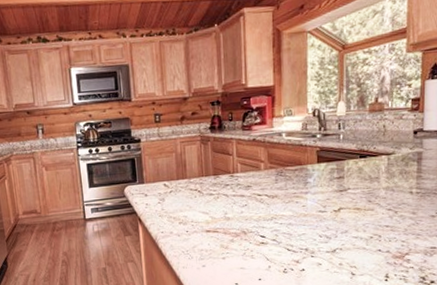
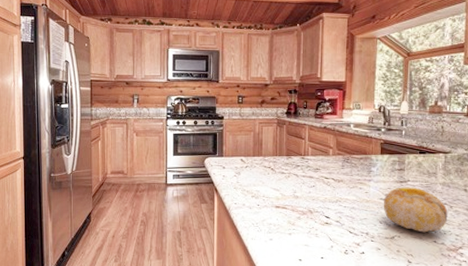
fruit: none [322,195,393,242] -> present [383,187,448,233]

